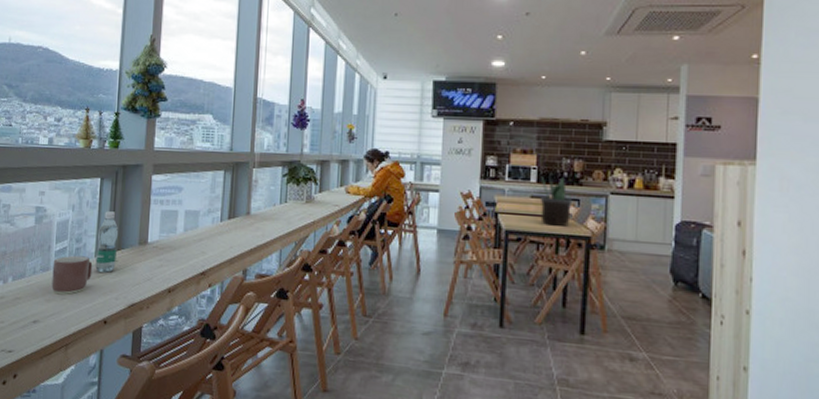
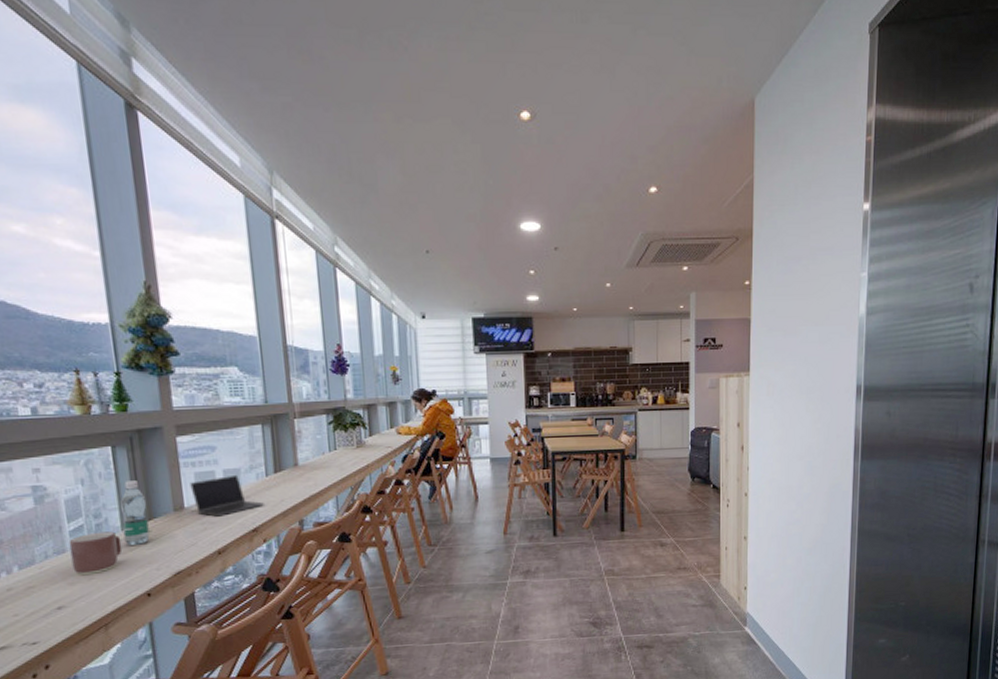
laptop computer: none [156,216,215,256] -> present [190,474,264,517]
planter: present [540,176,573,226] -> none [579,400,608,443]

